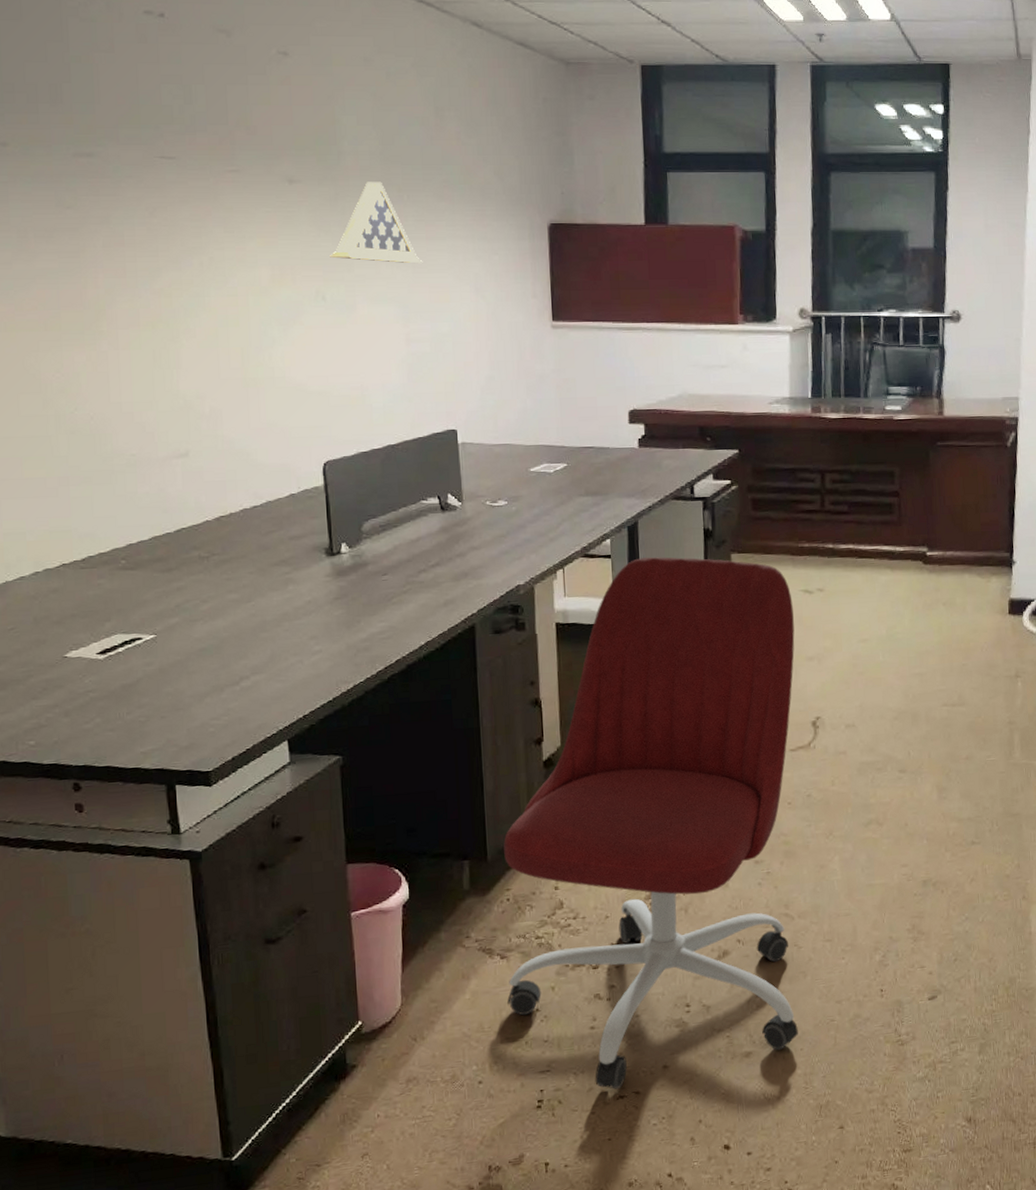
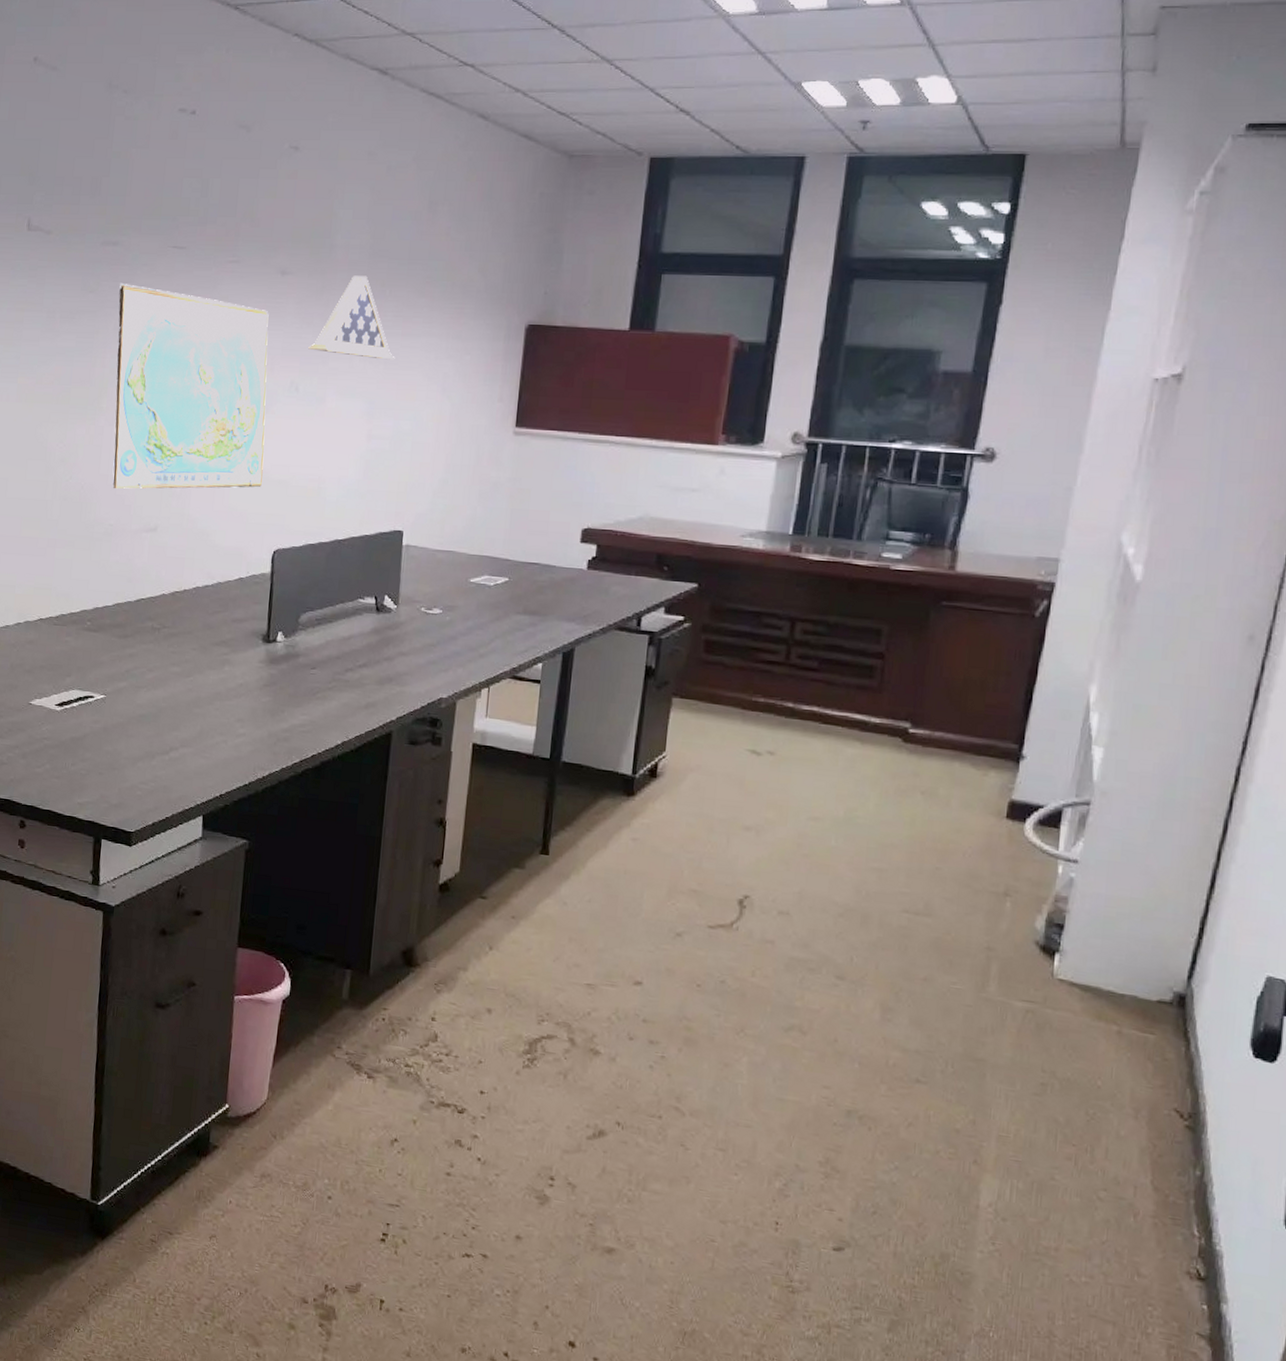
world map: none [103,196,300,417] -> present [112,282,269,489]
office chair: present [503,557,798,1089] -> none [367,688,736,1257]

